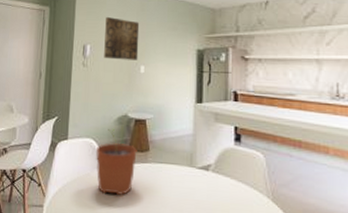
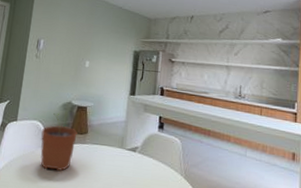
wall art: present [104,17,140,60] -> none [55,17,88,56]

